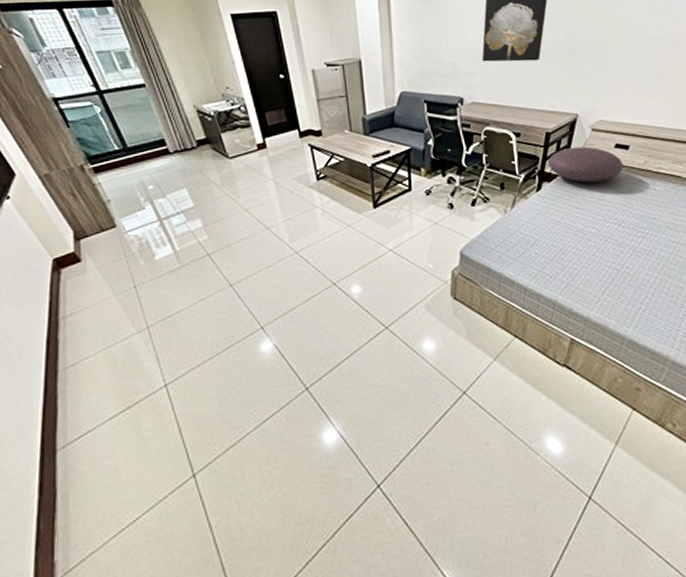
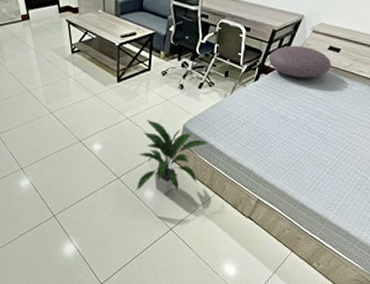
indoor plant: none [409,249,496,344] -> present [135,120,209,194]

